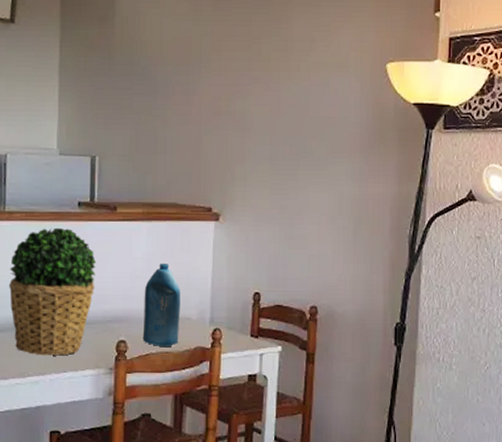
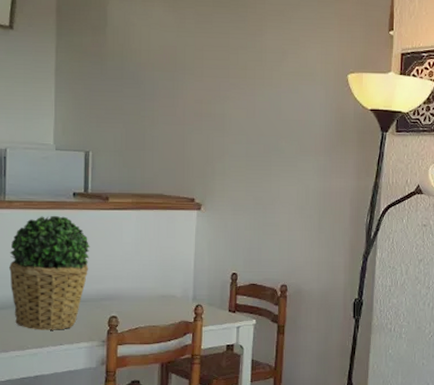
bottle: present [142,262,180,348] -> none [132,247,166,322]

